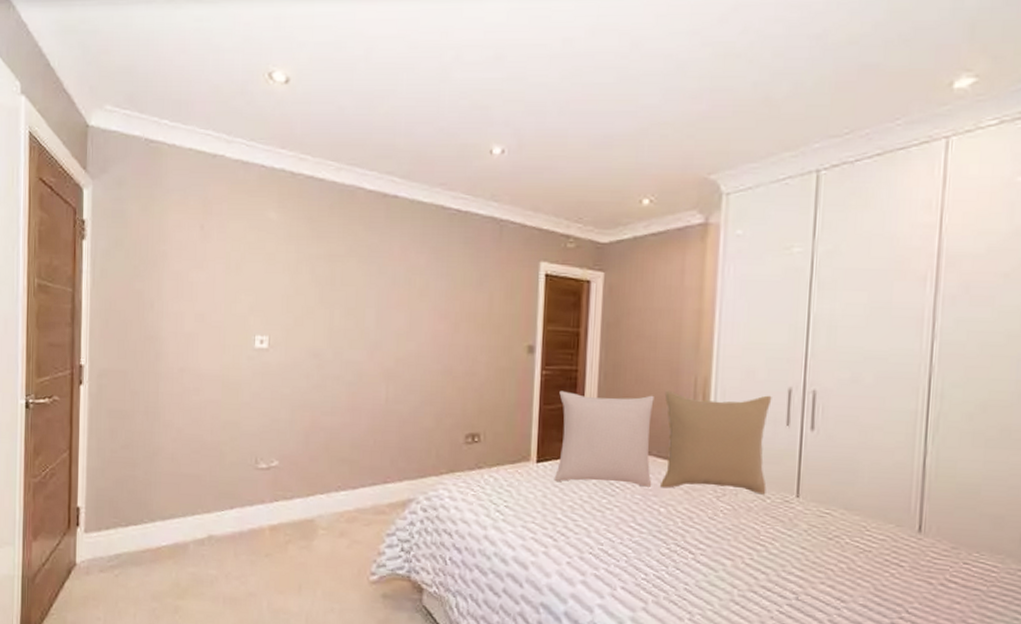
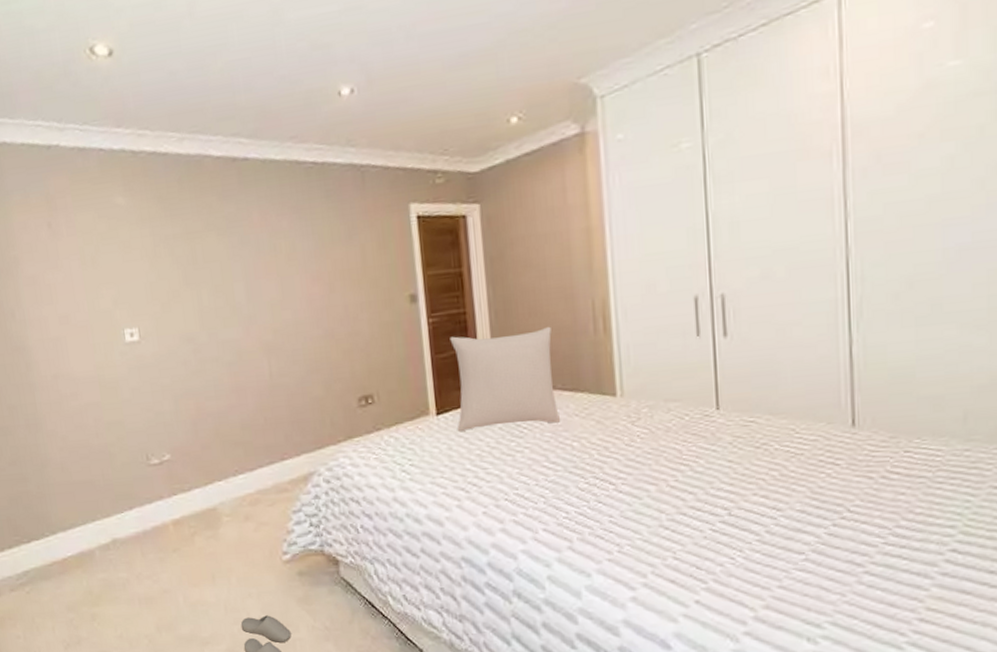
pillow: present [661,390,772,495] -> none [561,307,683,422]

